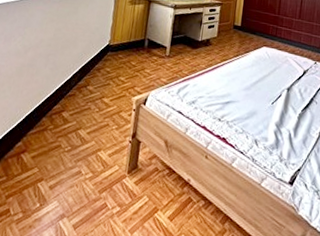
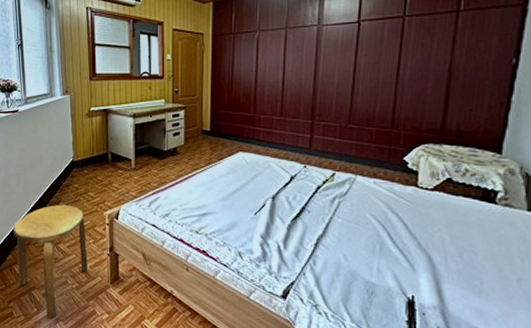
stool: none [24,88,111,215] -> present [13,204,88,319]

